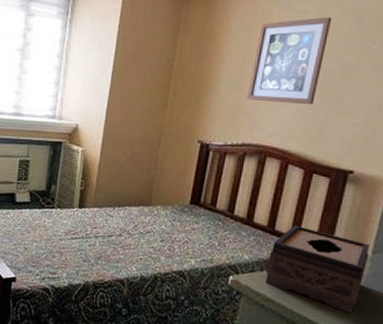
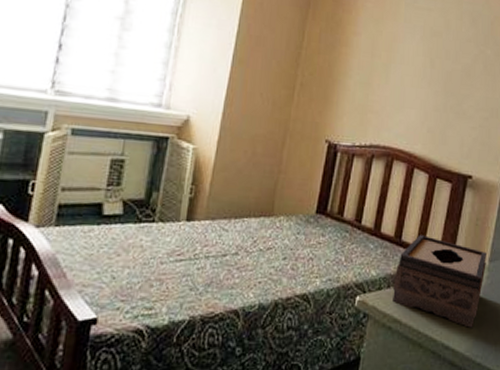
wall art: present [246,17,332,104] -> none [374,17,452,105]

